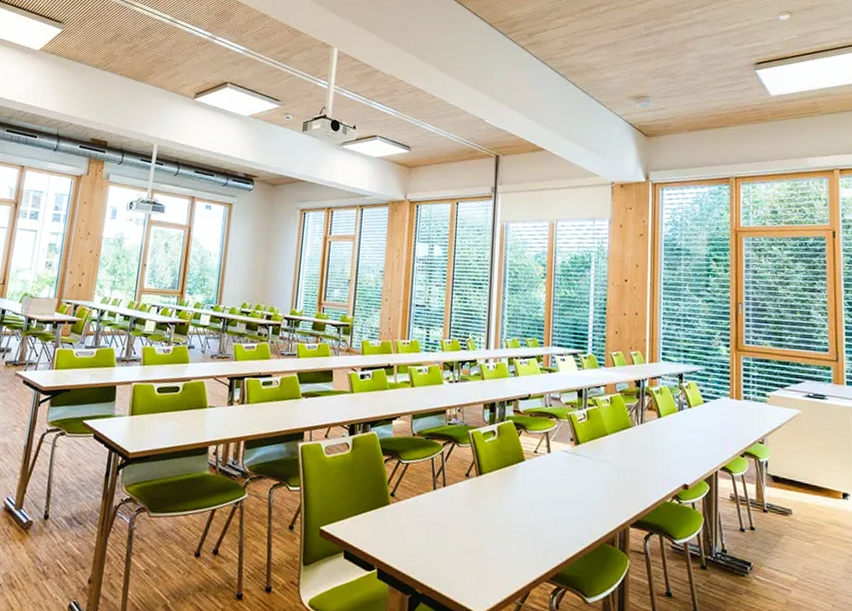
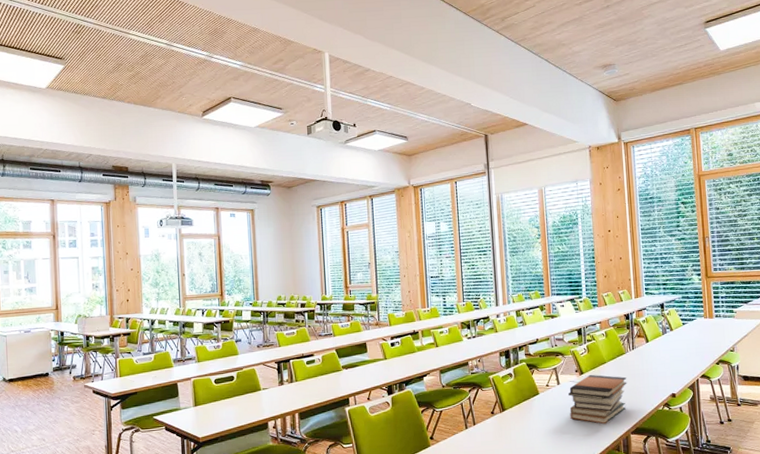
book stack: none [558,446,631,510] -> present [568,374,627,424]

